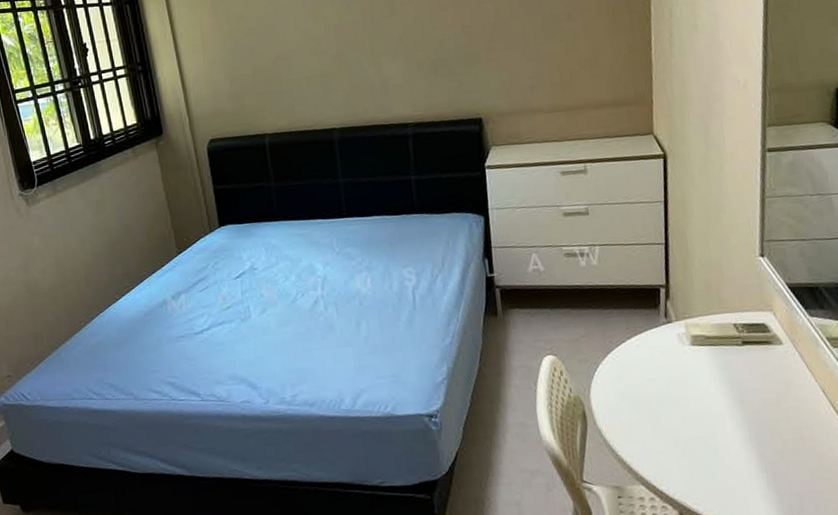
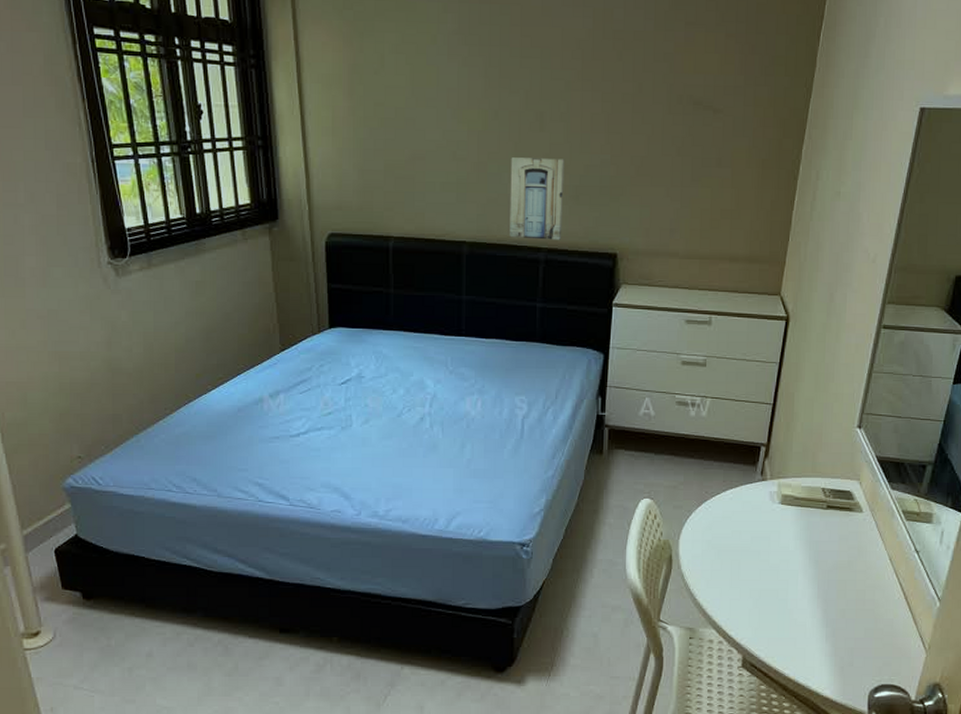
wall art: none [367,37,426,118] -> present [510,157,565,240]

